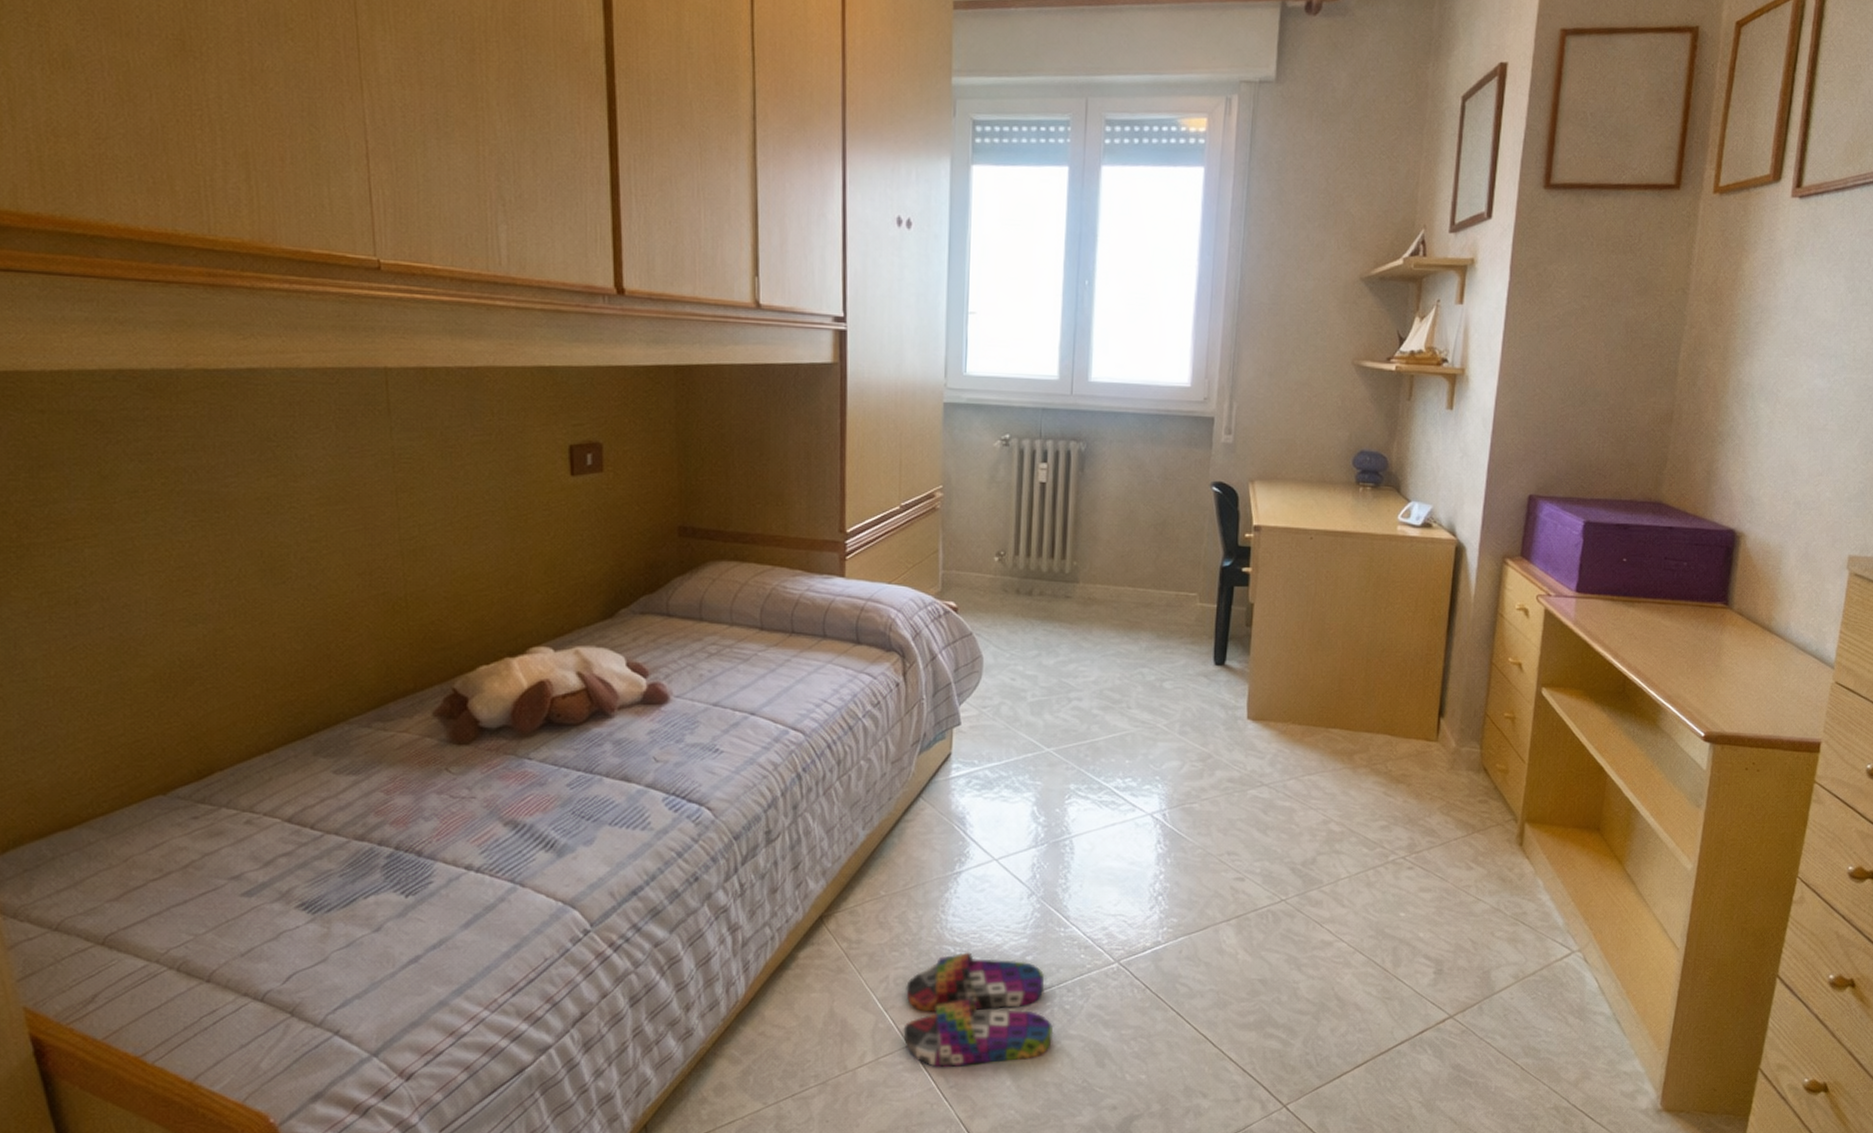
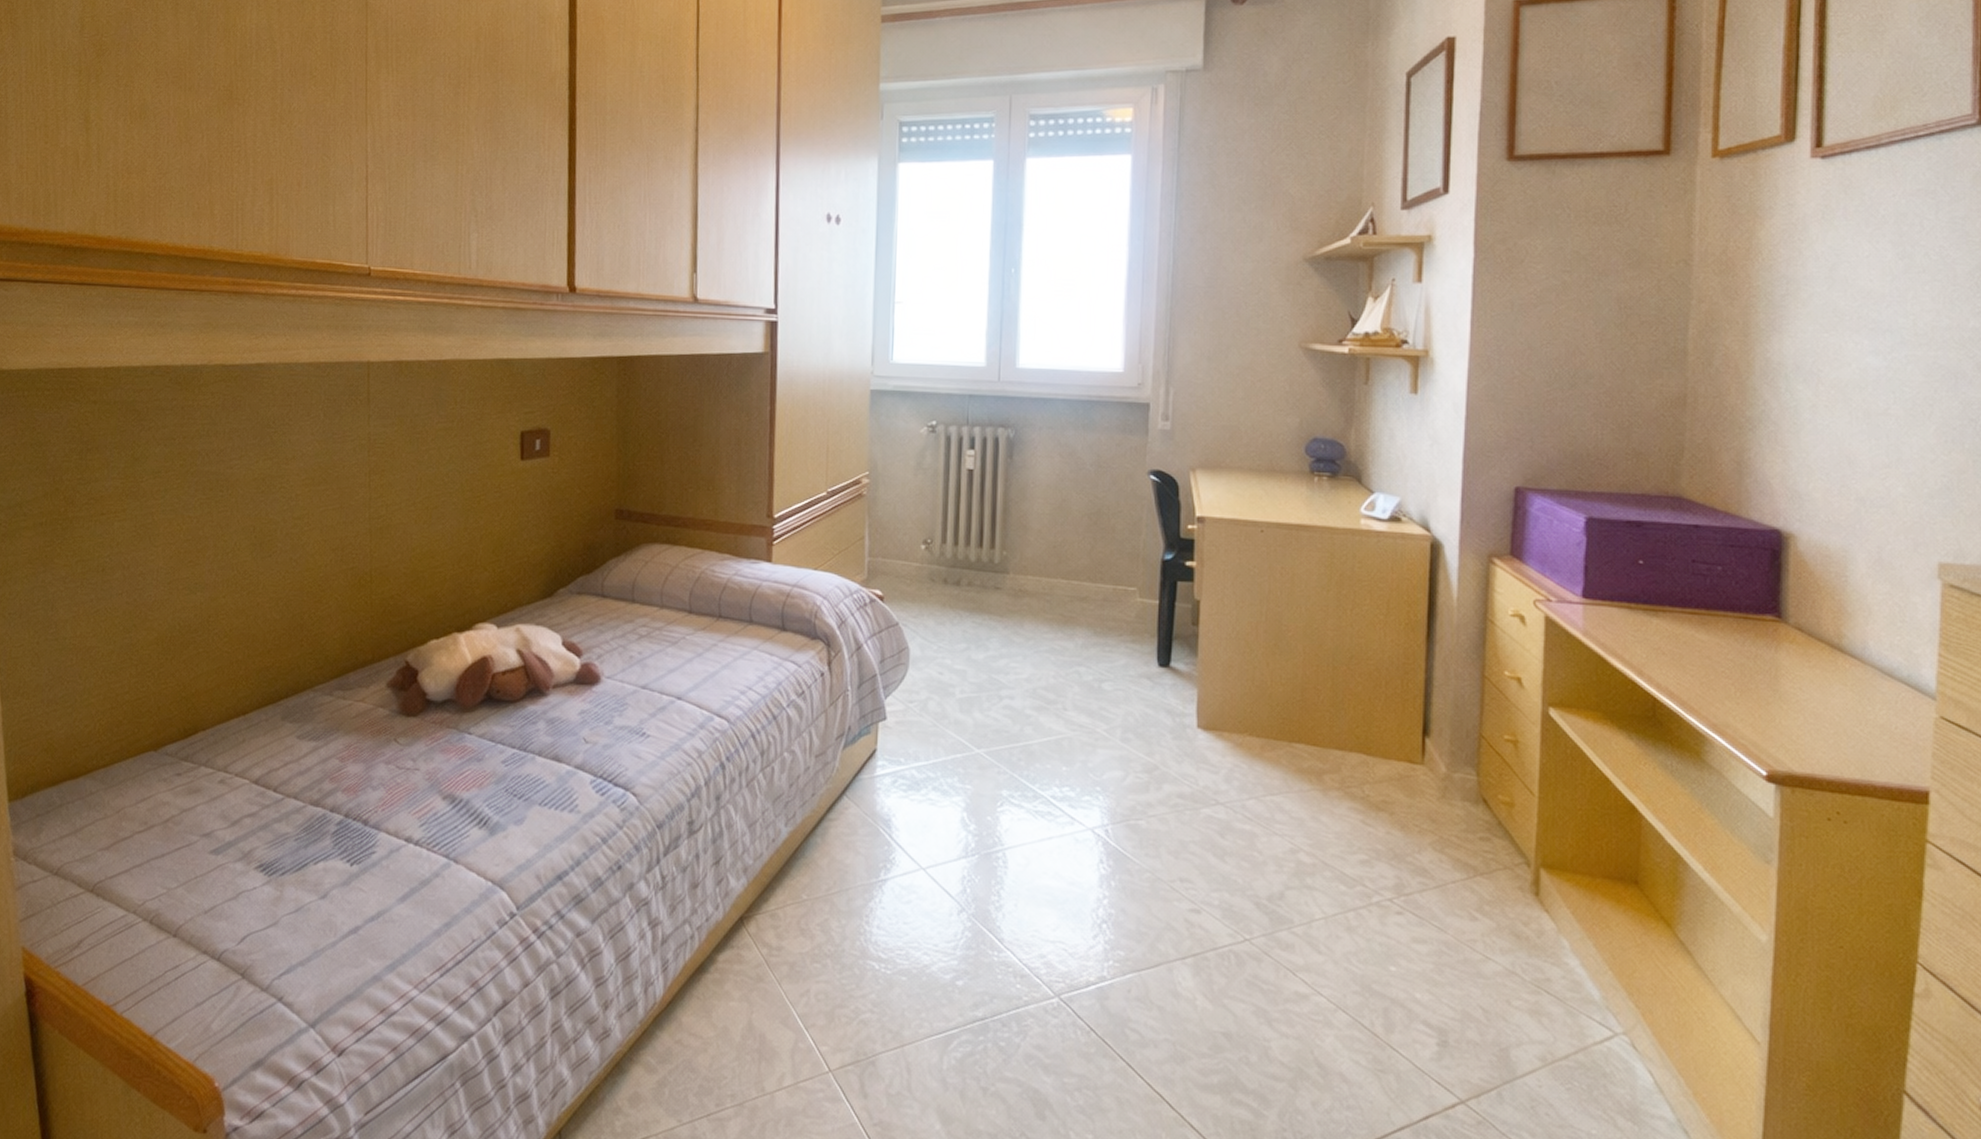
slippers: present [903,951,1054,1067] -> none [824,969,987,1102]

